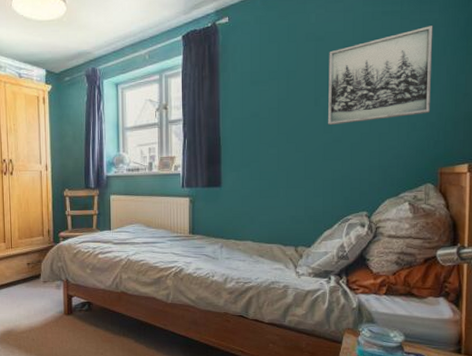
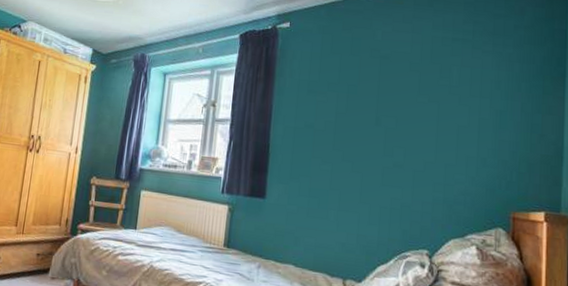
wall art: present [328,26,433,126] -> none [389,59,507,151]

